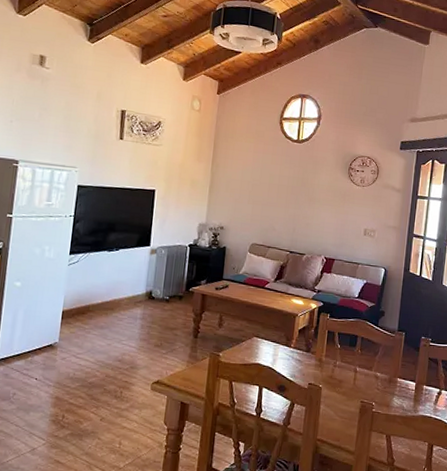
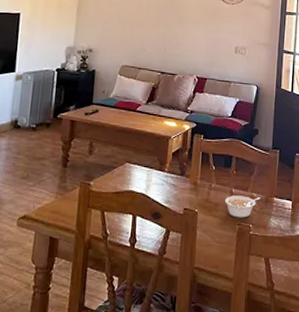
legume: none [348,374,385,396] -> present [224,196,261,218]

